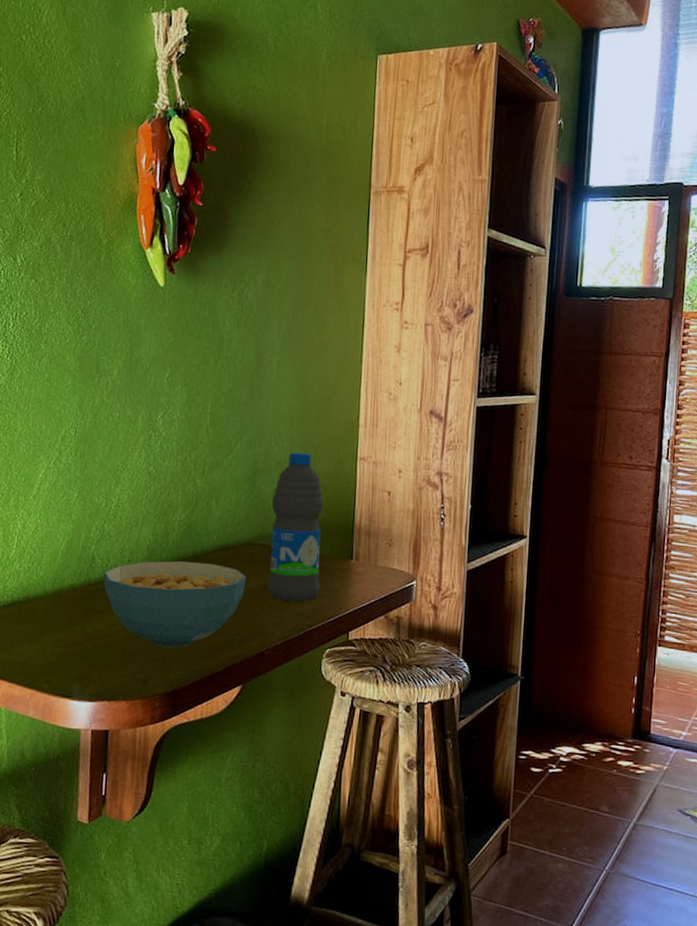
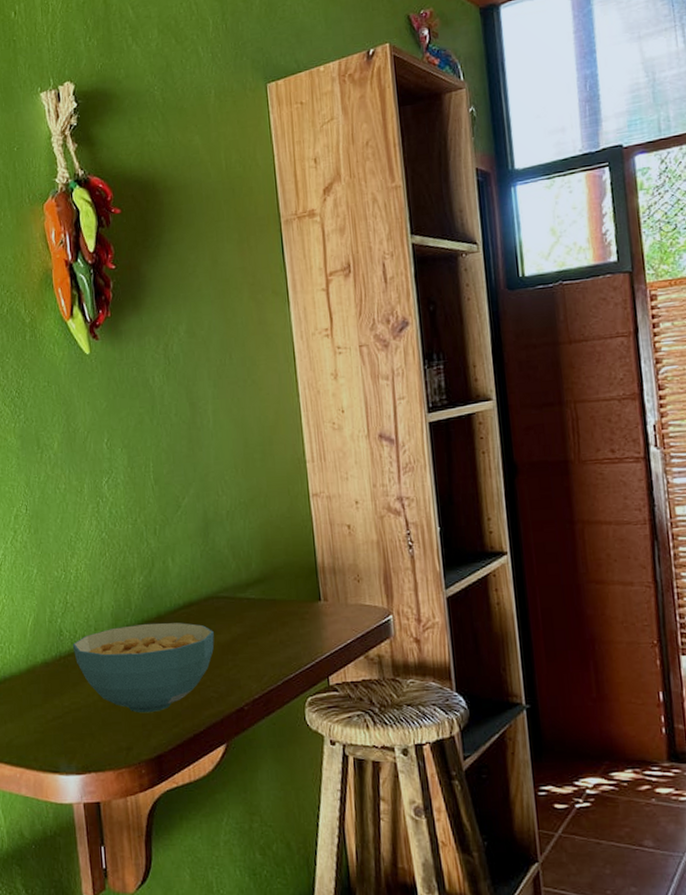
water bottle: present [267,452,324,603] -> none [228,497,291,654]

